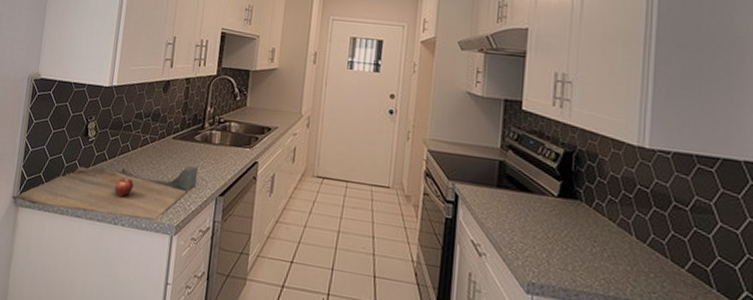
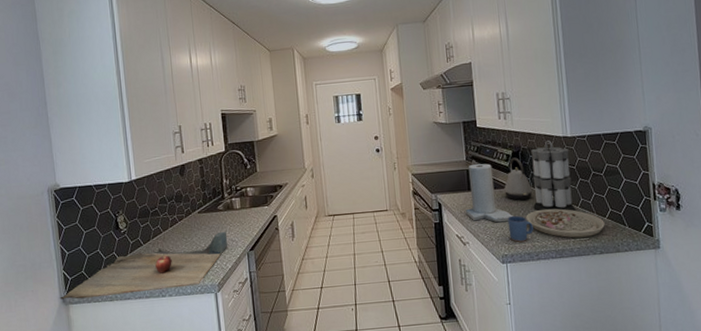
paper towel: none [488,155,552,241] -> present [465,163,513,223]
mug: none [542,233,577,272] -> present [507,215,534,242]
kettle: none [545,158,585,218] -> present [504,157,533,200]
plate: none [569,234,681,290] -> present [526,208,605,238]
spice rack: none [582,147,644,249] -> present [531,140,575,212]

